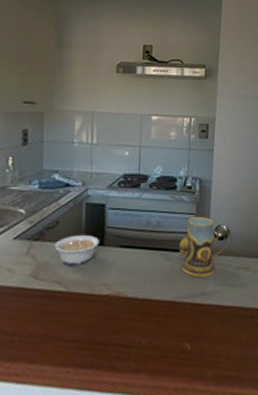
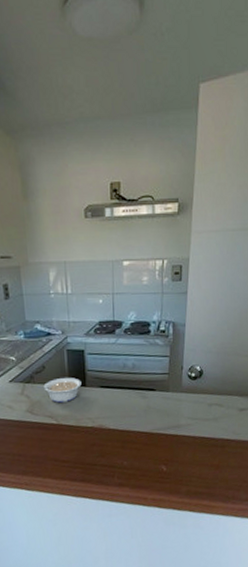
mug: present [178,216,230,277] -> none [153,358,203,413]

